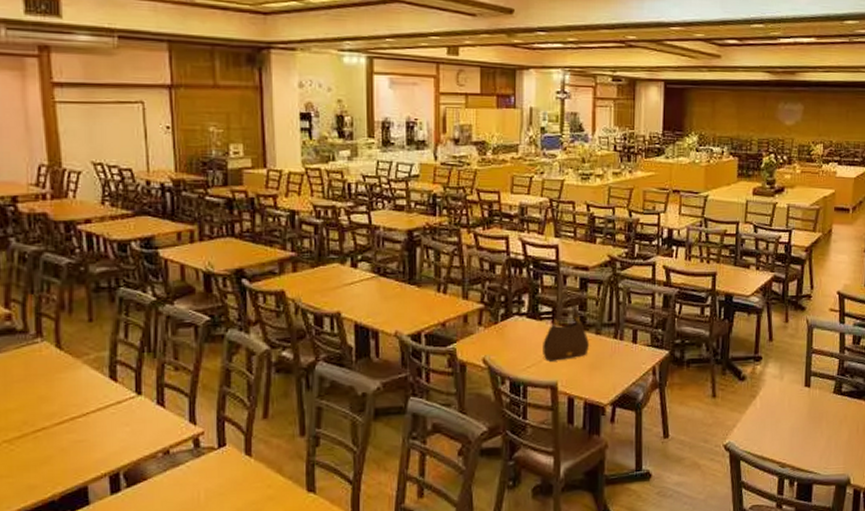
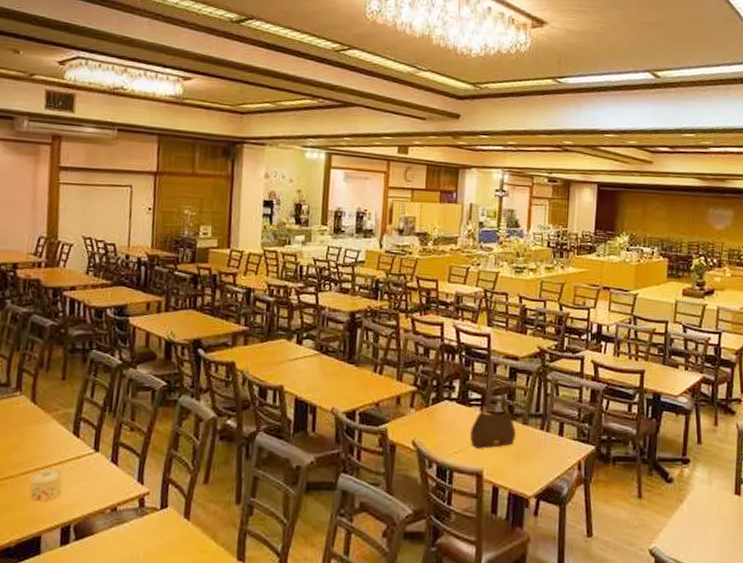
sugar bowl: none [65,417,105,452] -> present [28,469,63,502]

